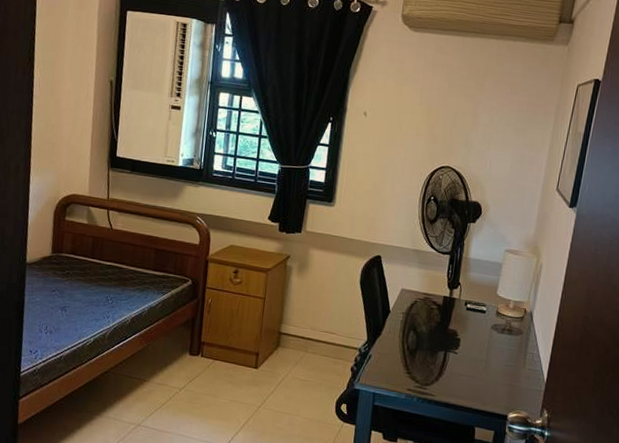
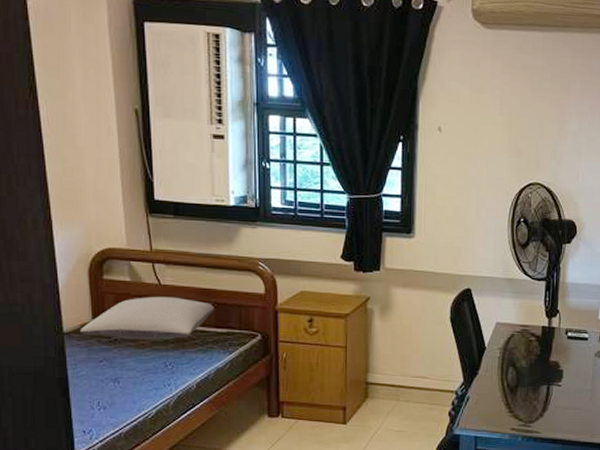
pillow: none [39,238,157,277] -> present [79,296,217,340]

